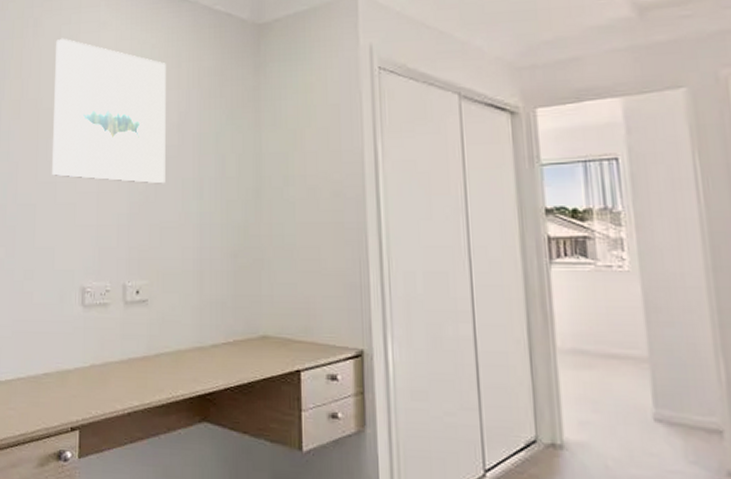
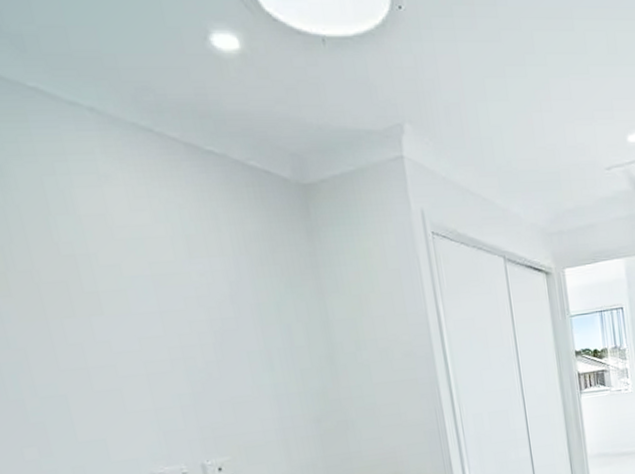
wall art: present [52,38,166,184] -> none [40,193,228,361]

